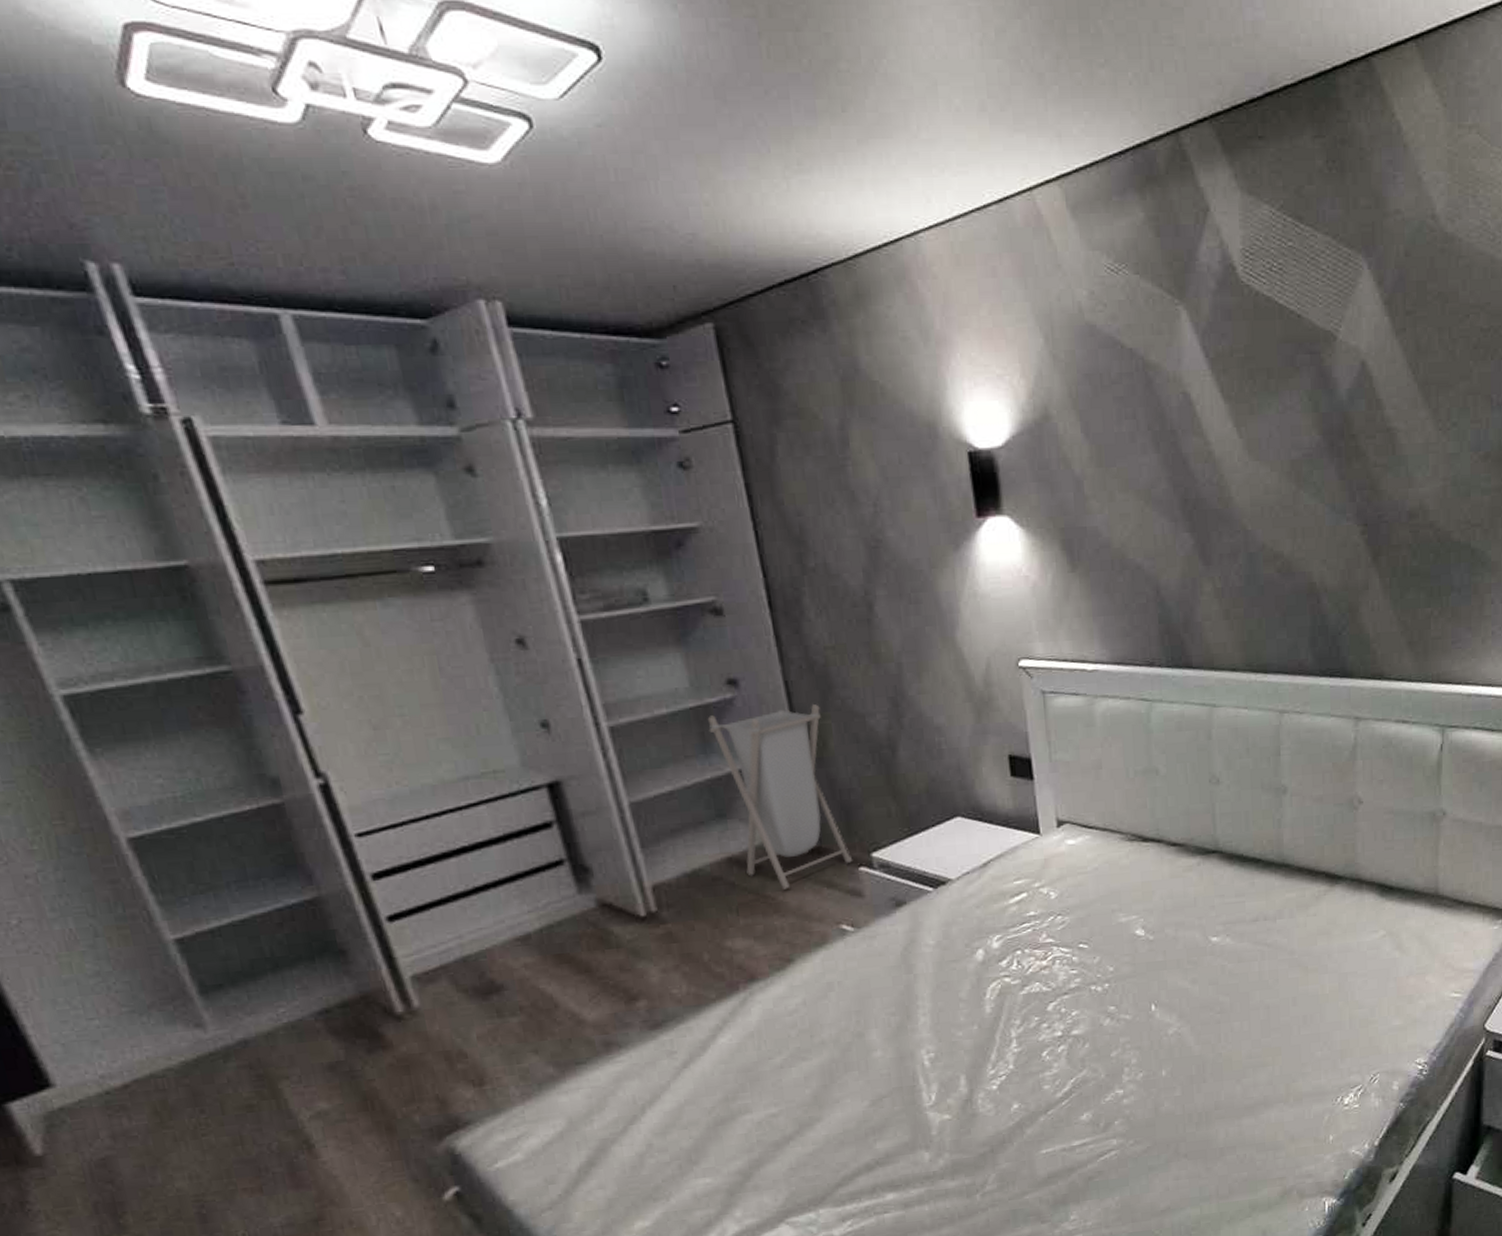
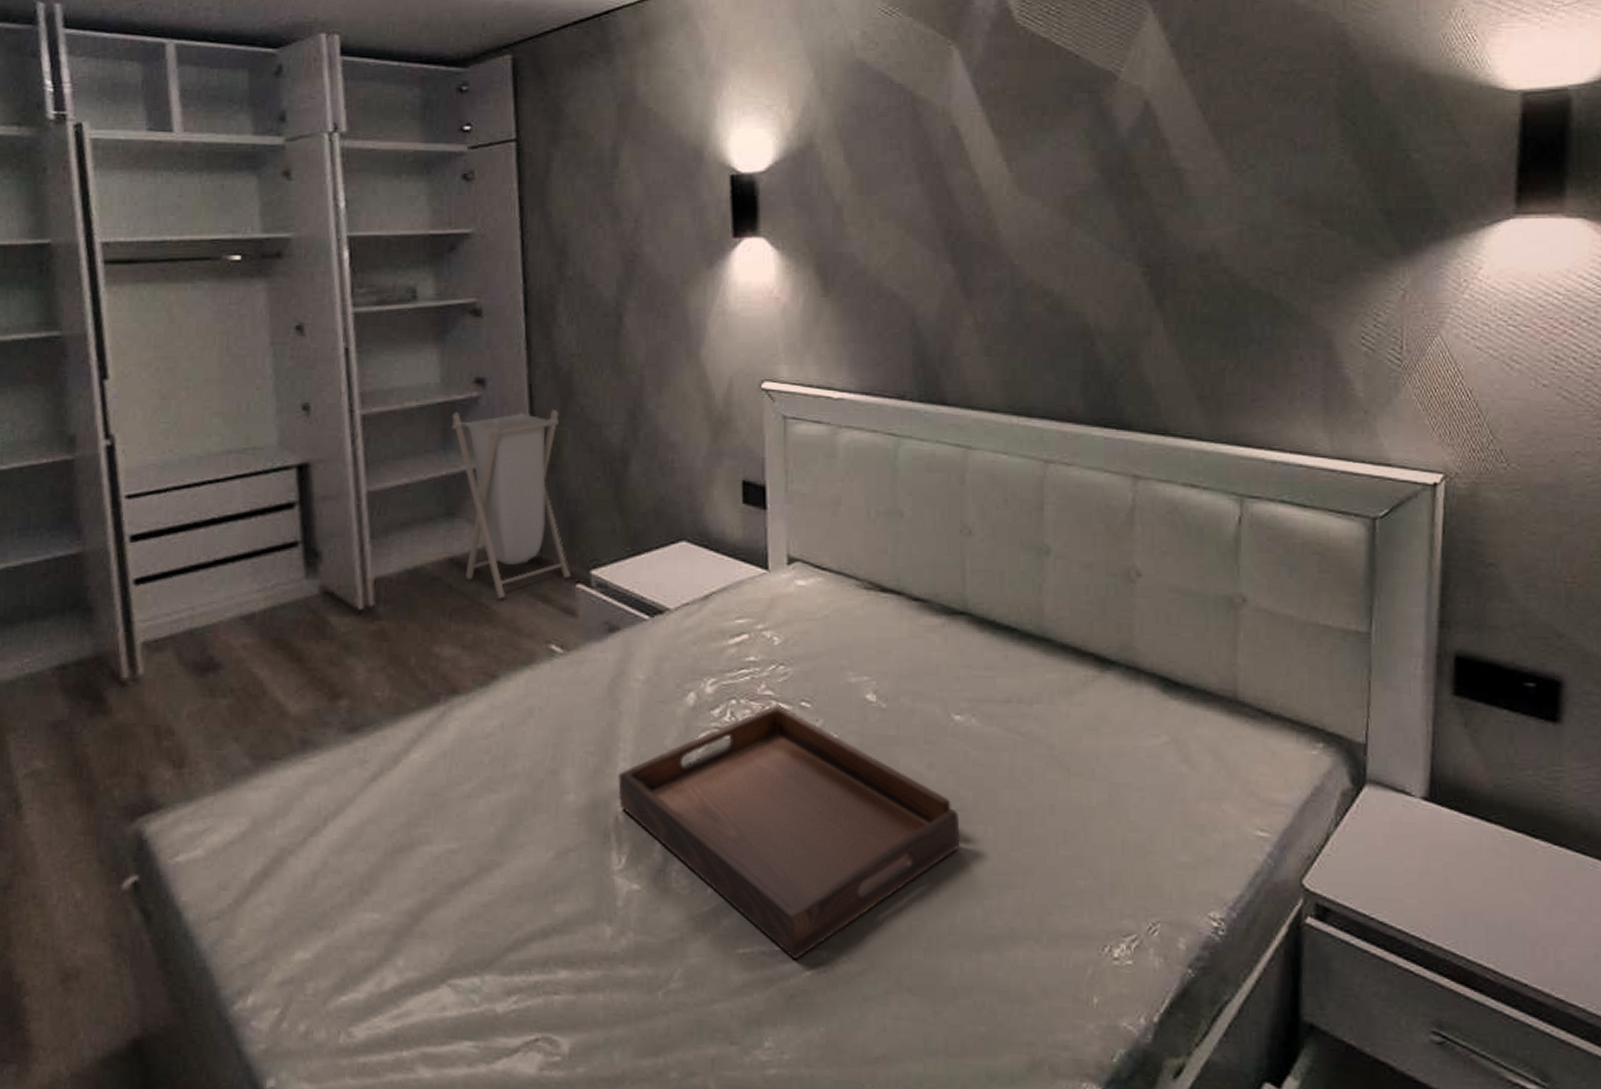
serving tray: none [920,949,1221,1150] -> present [618,704,960,959]

